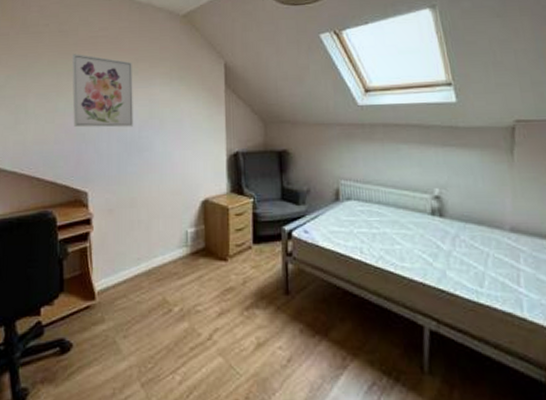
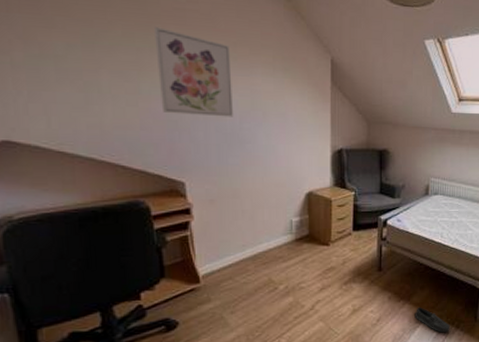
shoe: none [335,346,387,387] -> present [414,307,450,333]

